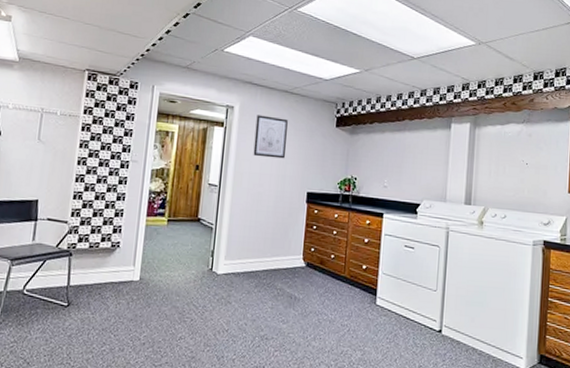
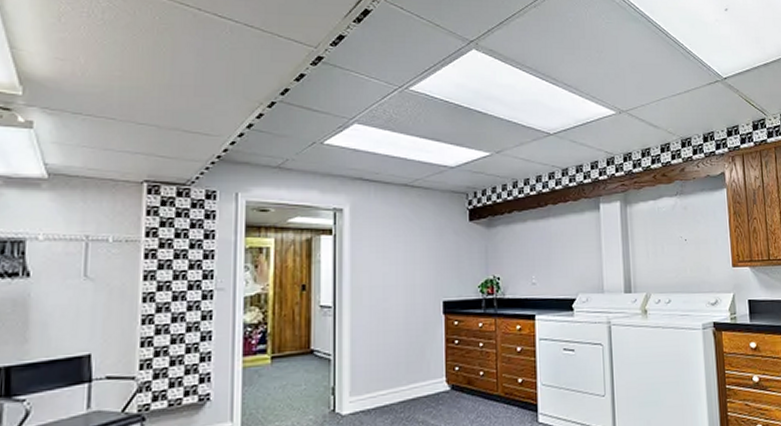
wall art: present [253,115,288,159] -> none [372,216,413,266]

